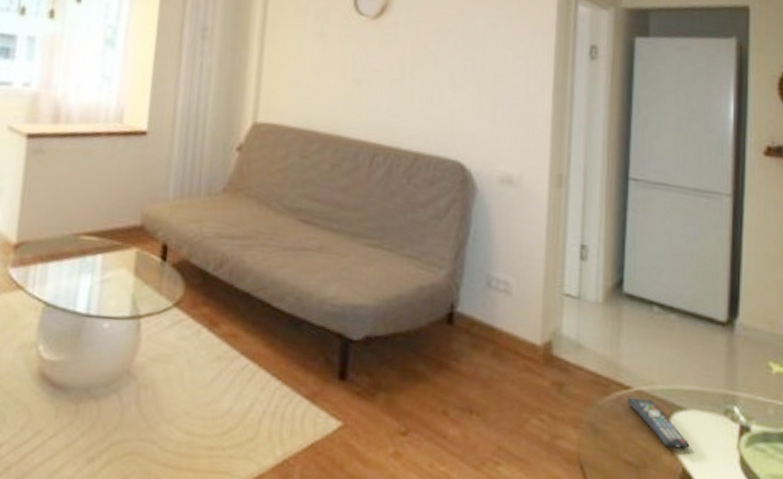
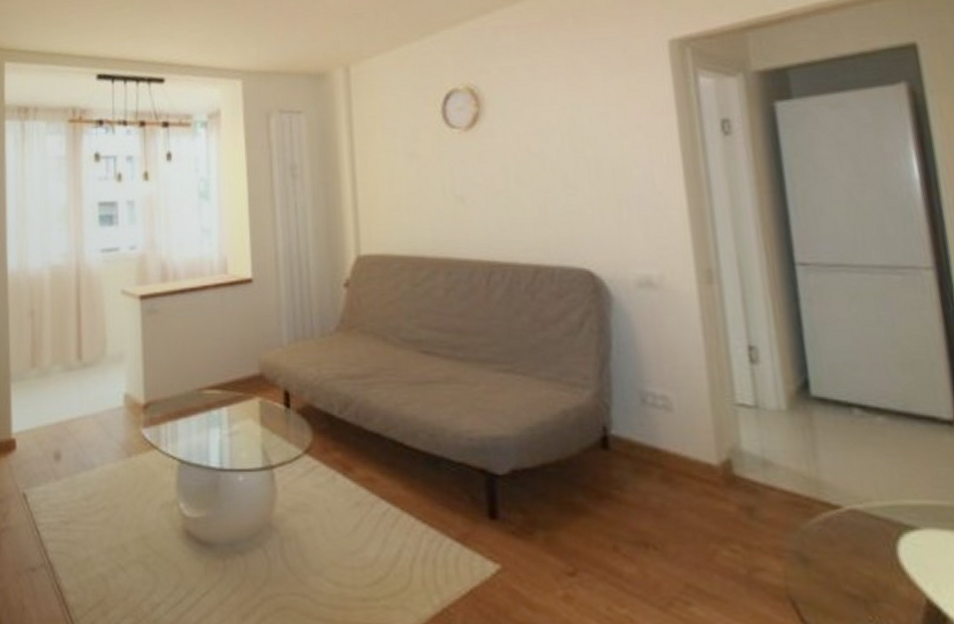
remote control: present [628,397,690,449] -> none [839,518,932,577]

